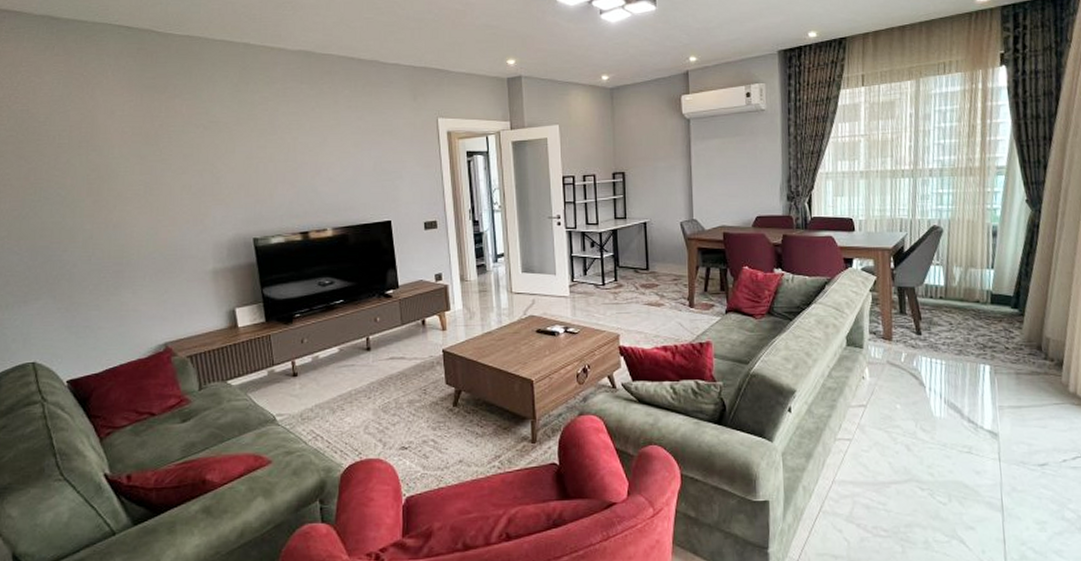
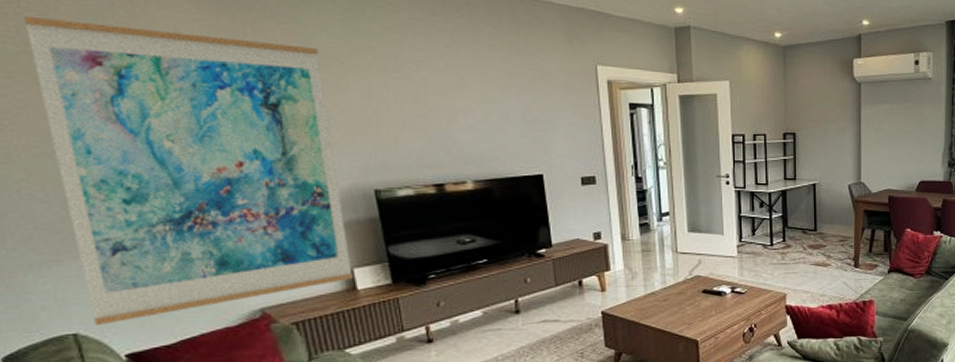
wall art: none [12,107,236,356] -> present [23,15,355,326]

